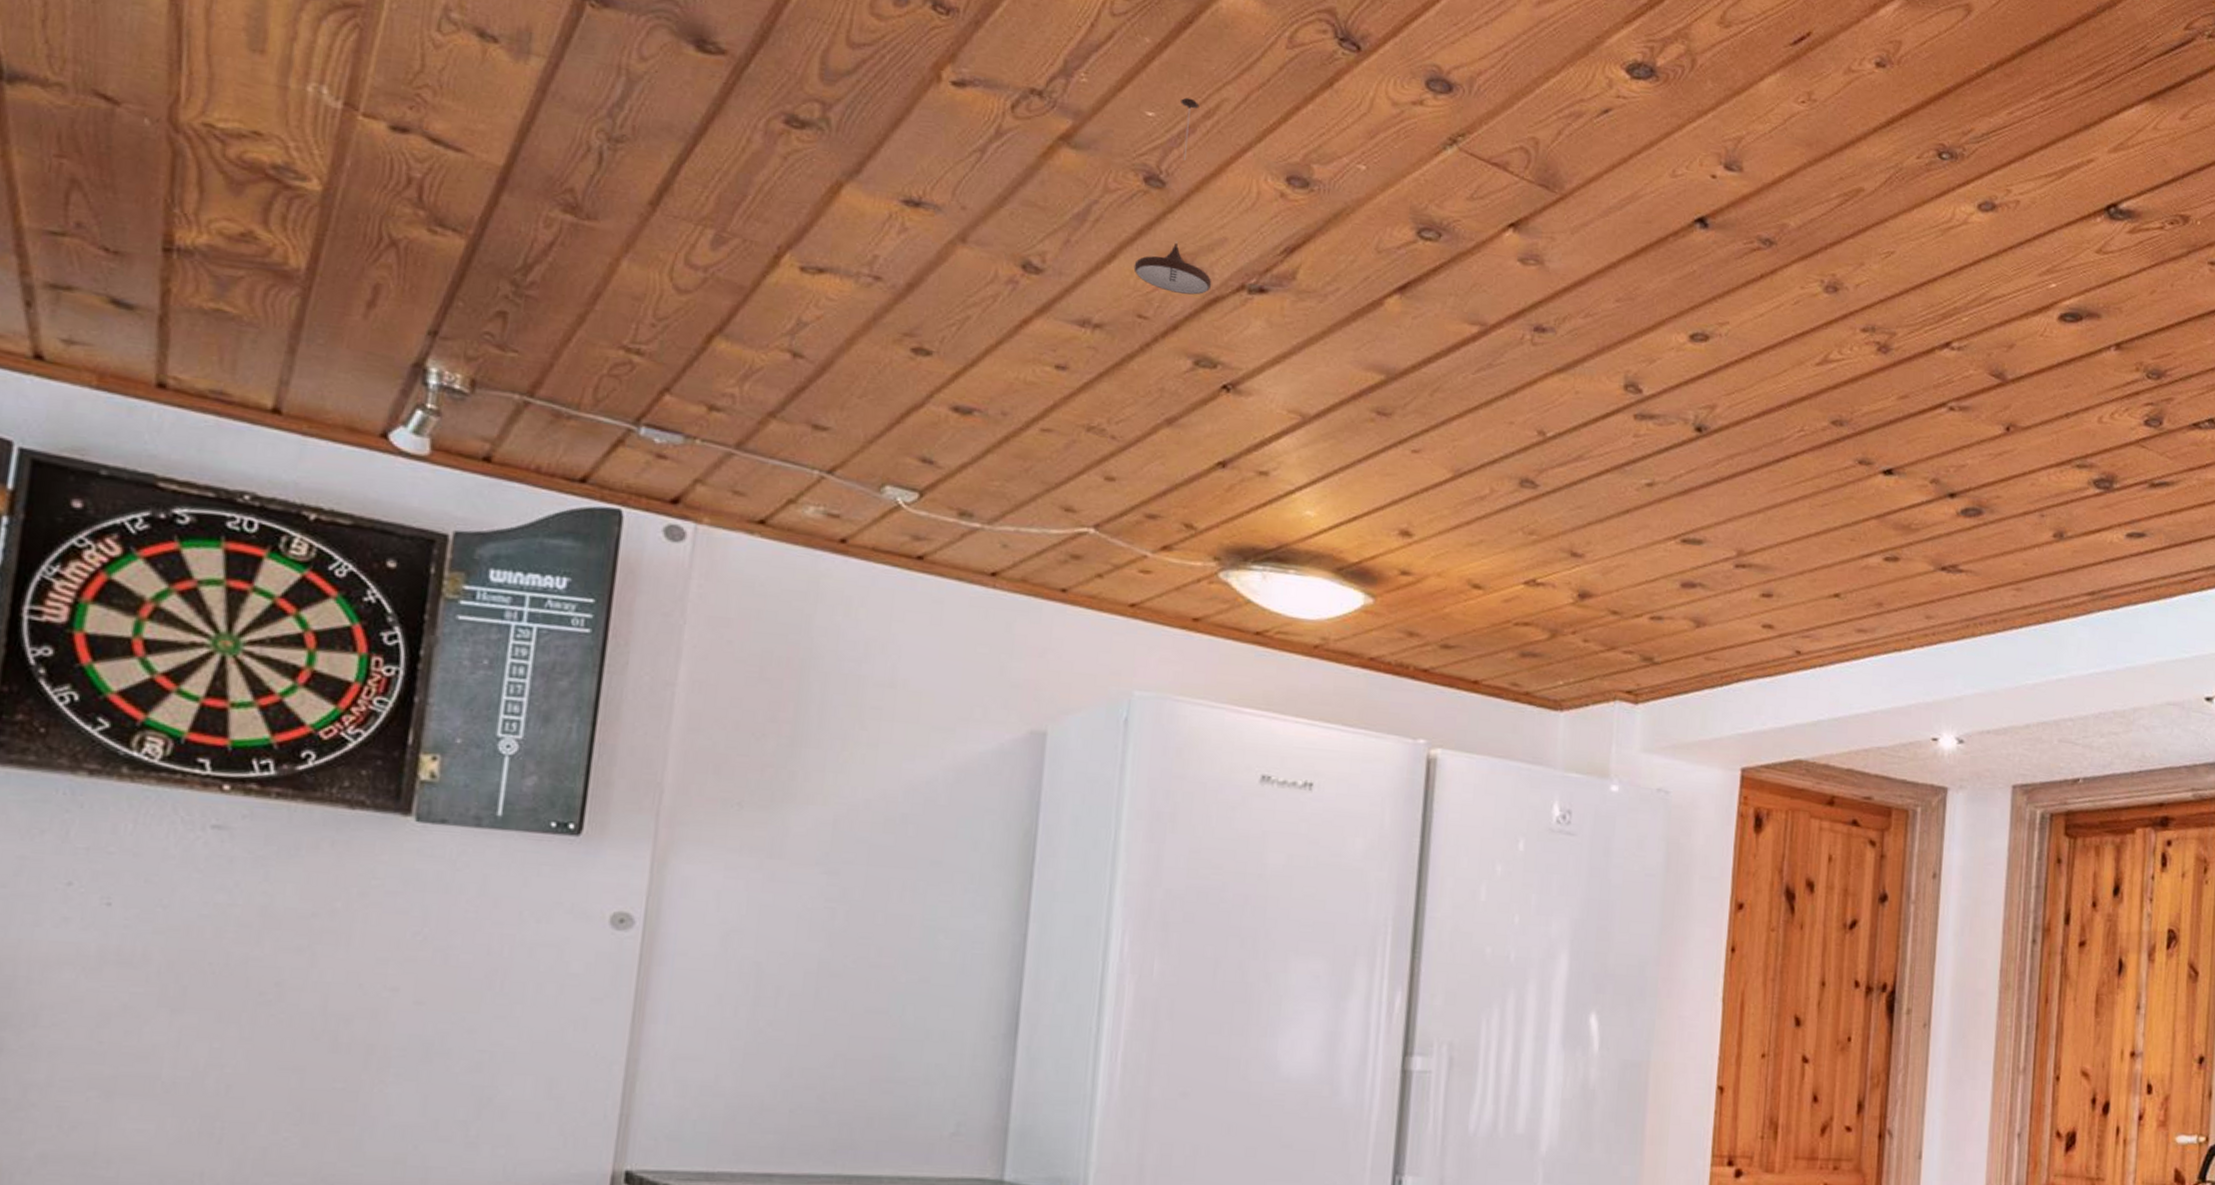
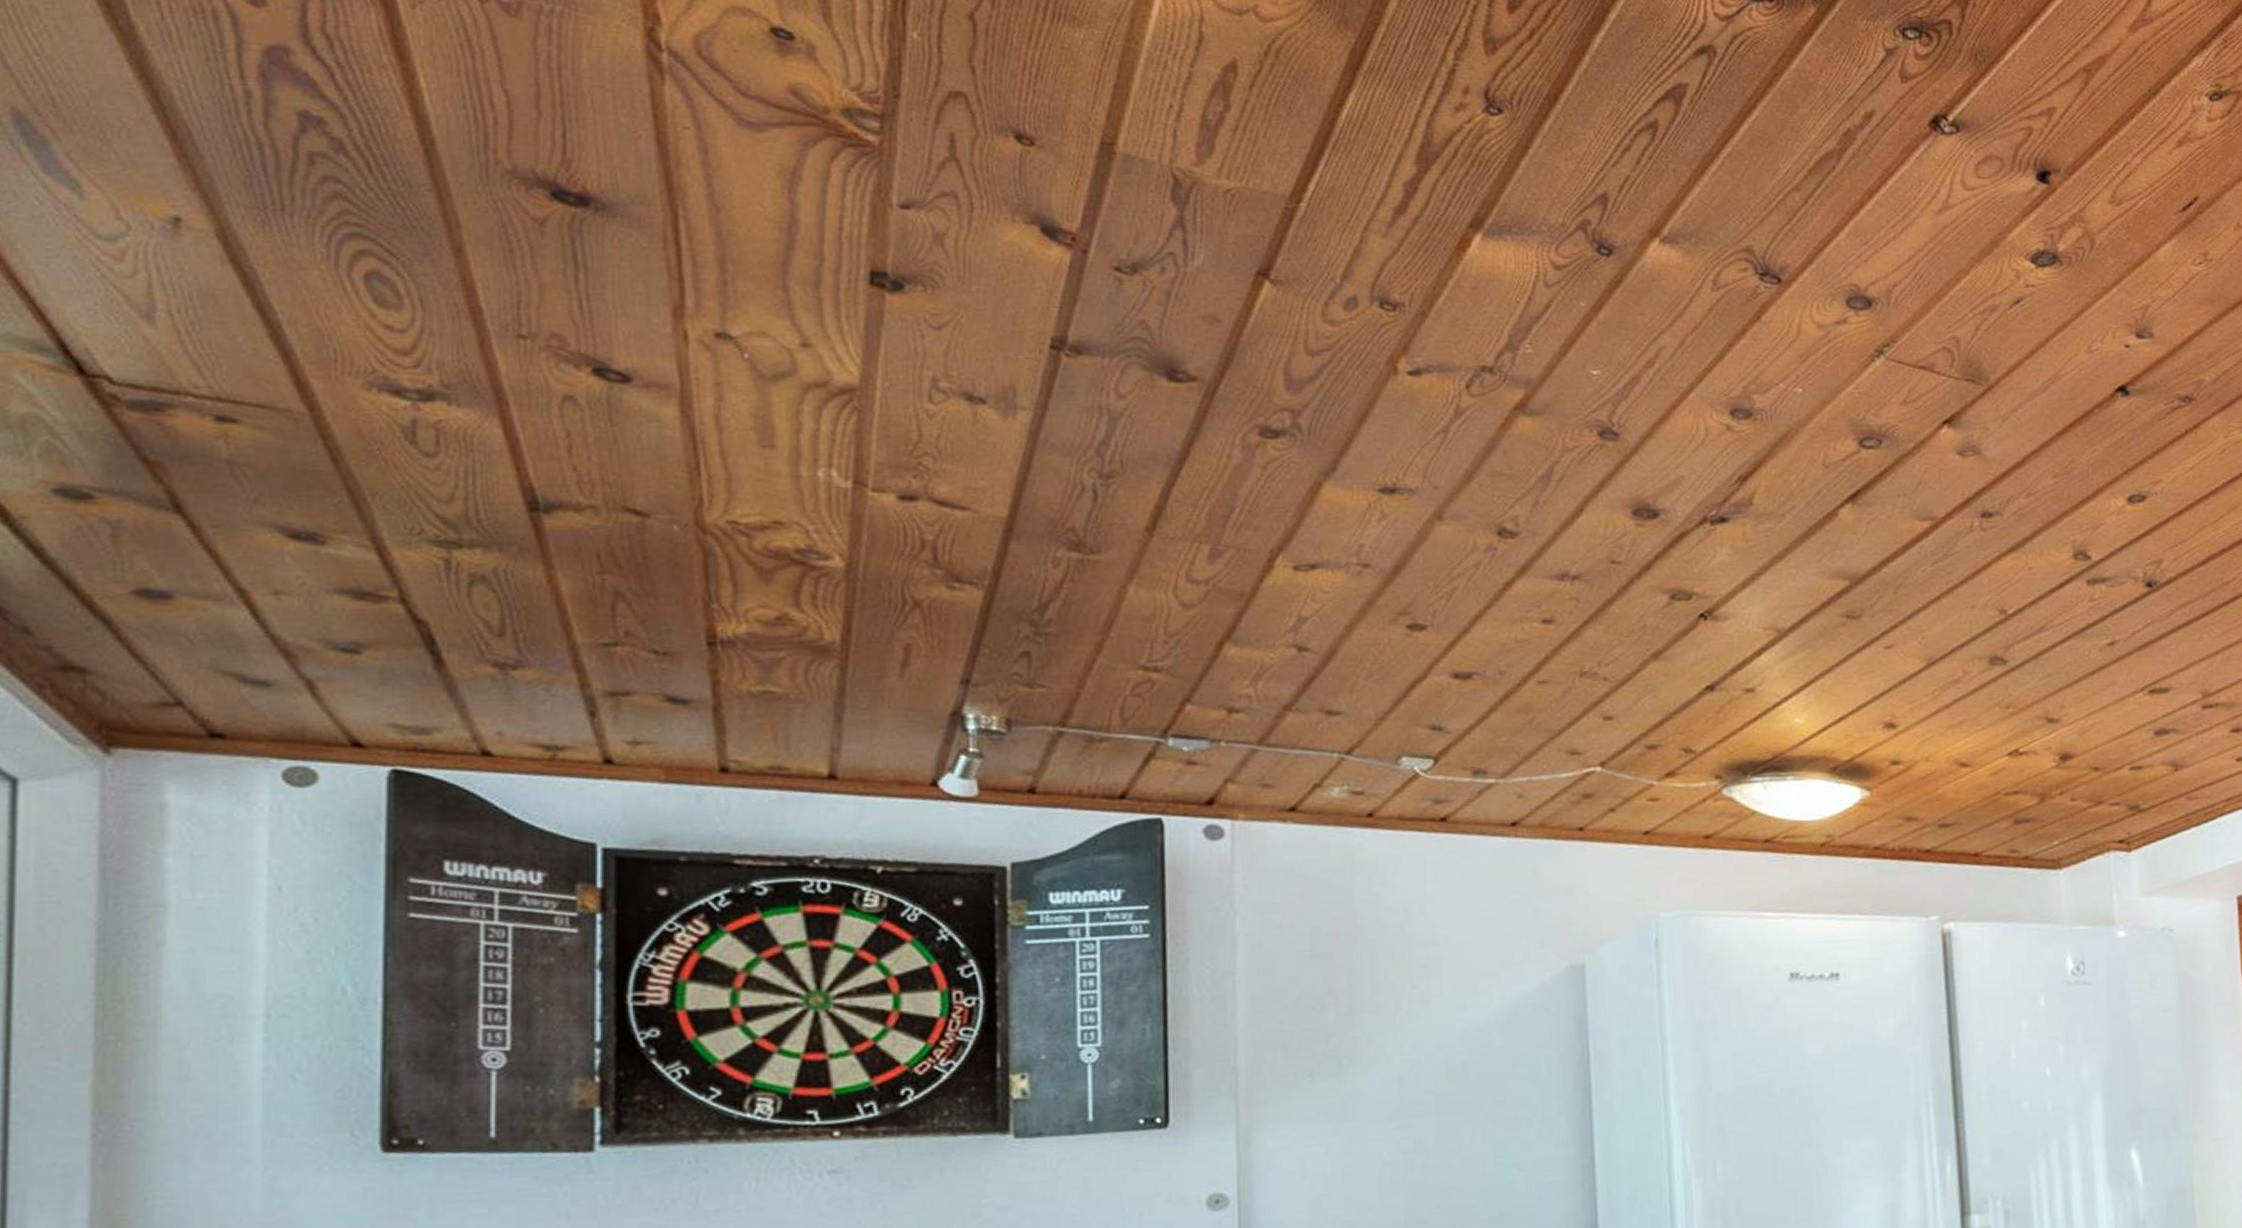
pendant light: present [1133,97,1212,295] -> none [1601,352,1676,535]

